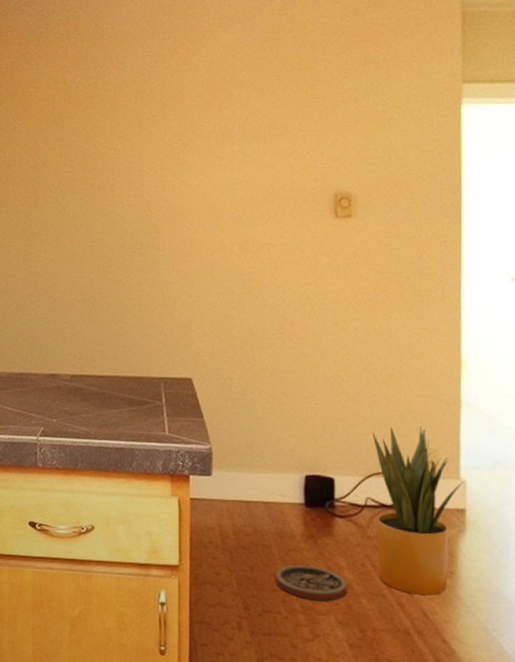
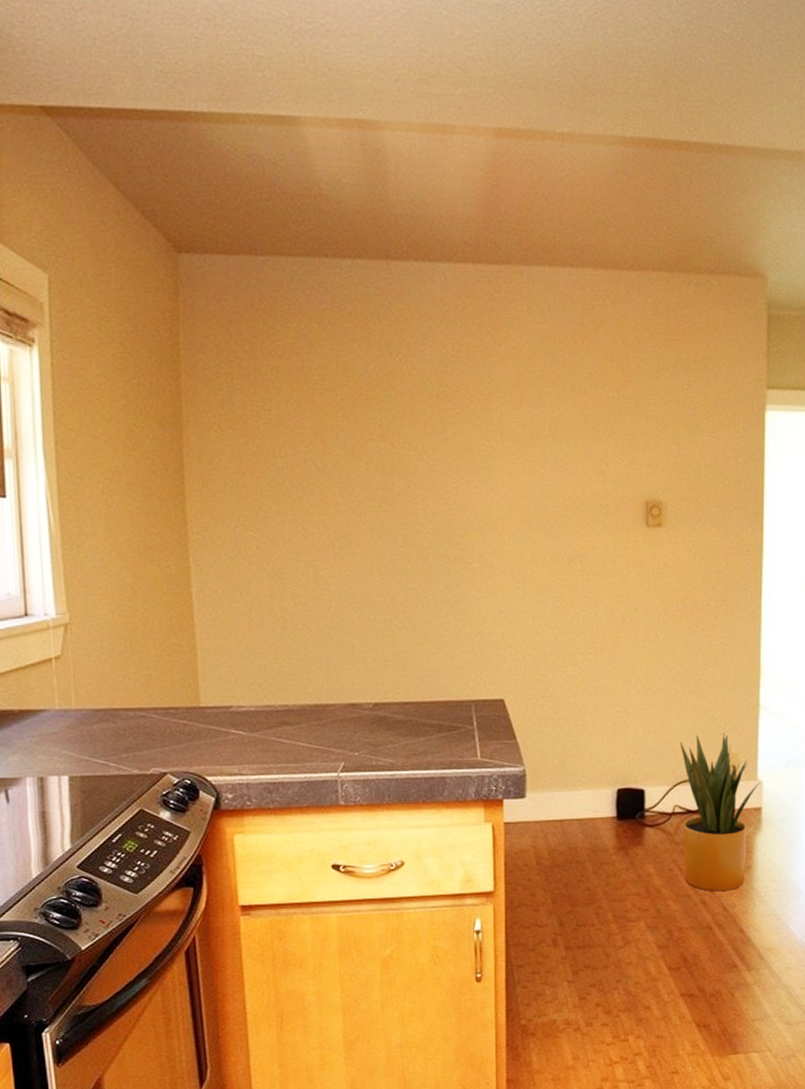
pet bowl: present [275,564,347,602] -> none [589,876,656,909]

